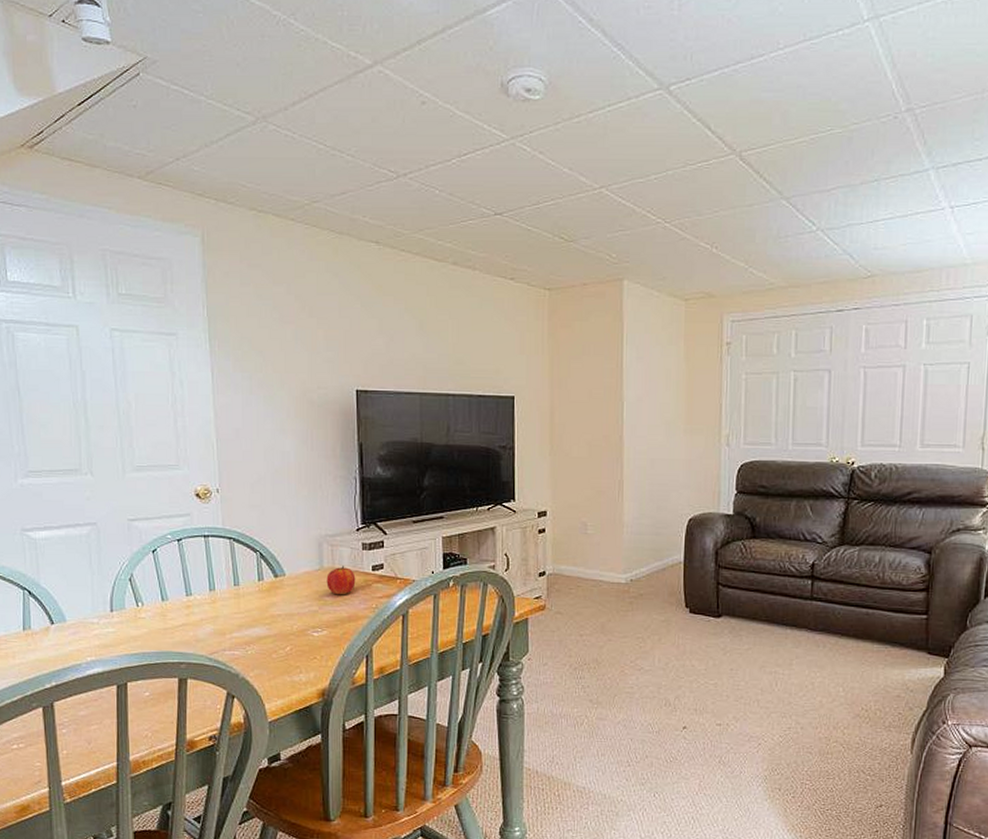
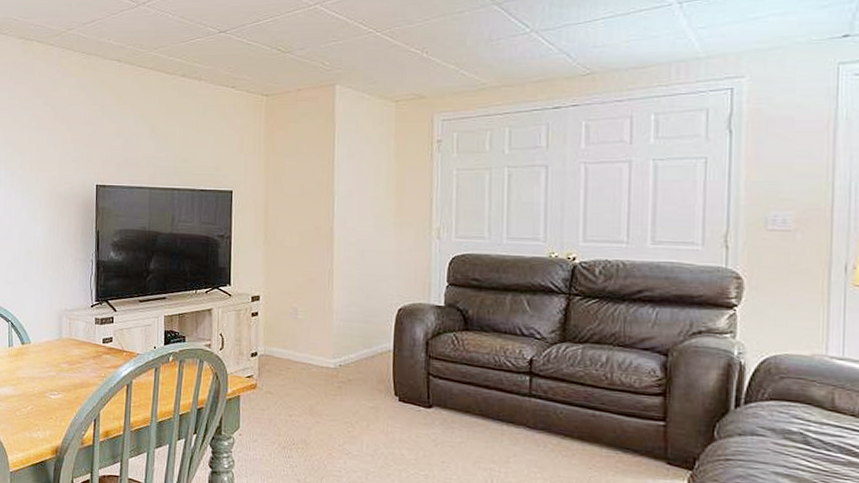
fruit: present [326,566,356,595] -> none [64,337,89,364]

